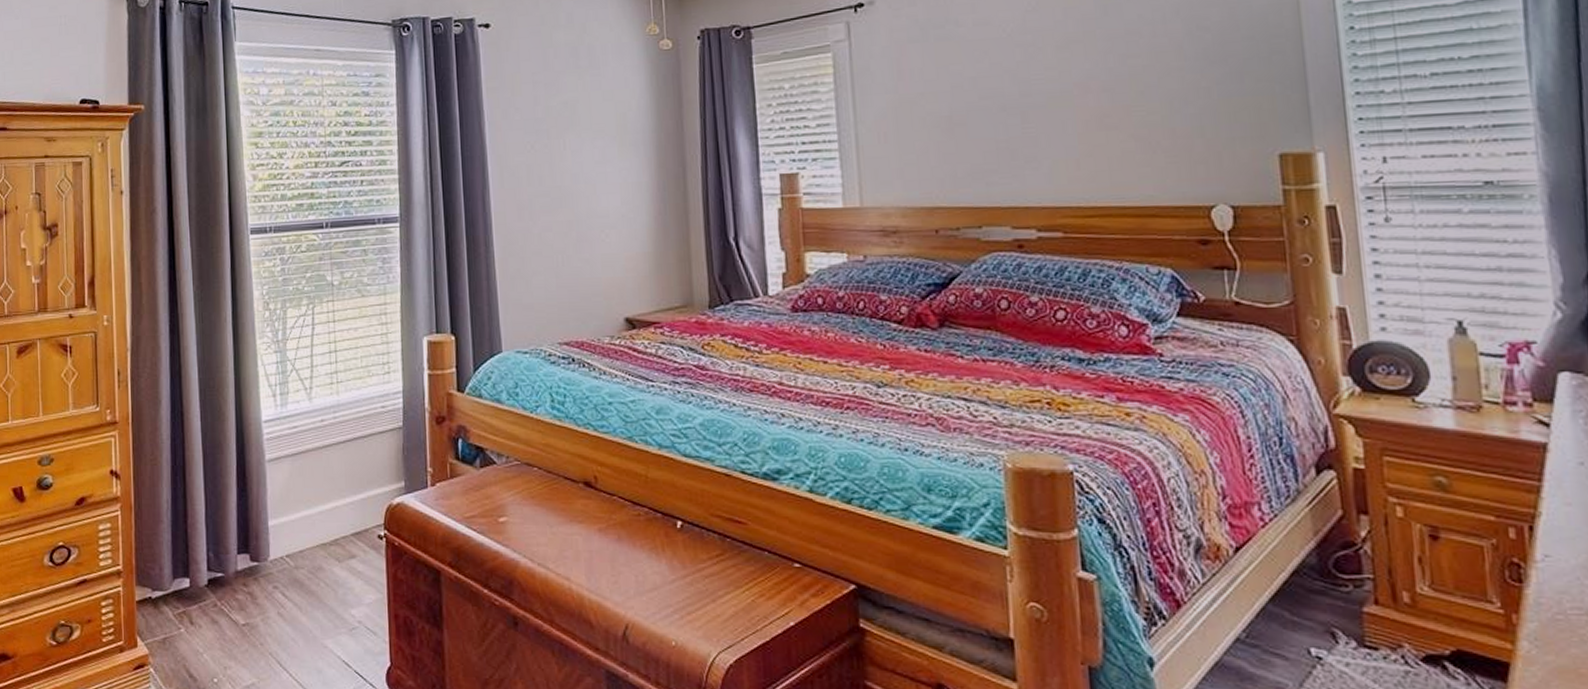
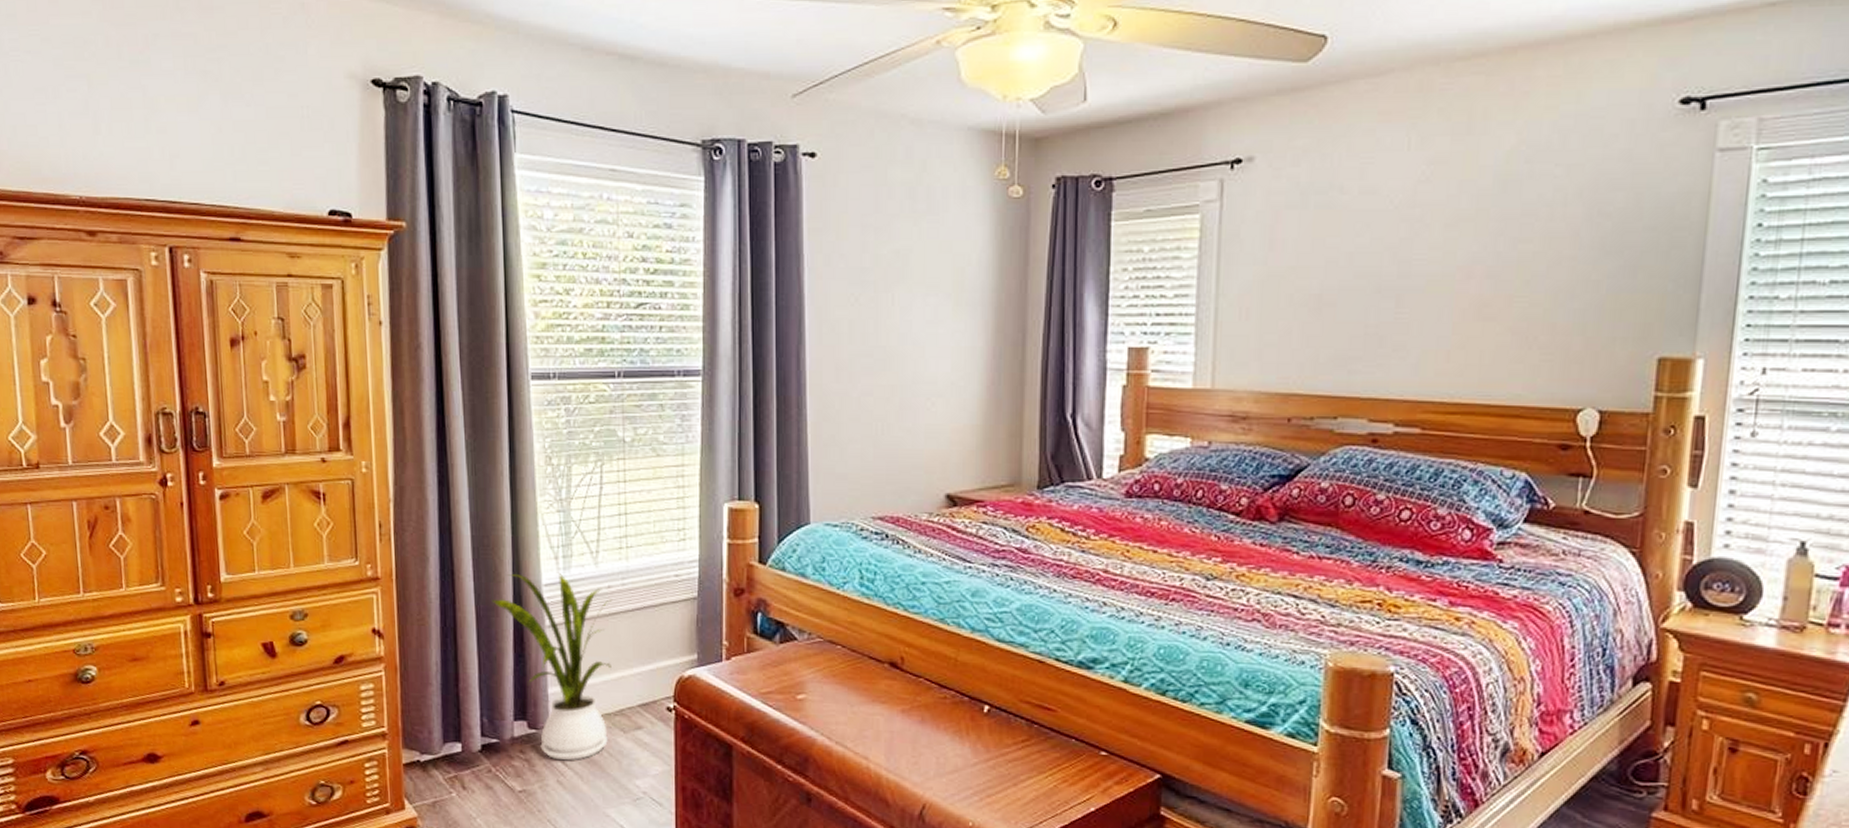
house plant: none [218,410,326,593] -> present [493,573,613,761]

